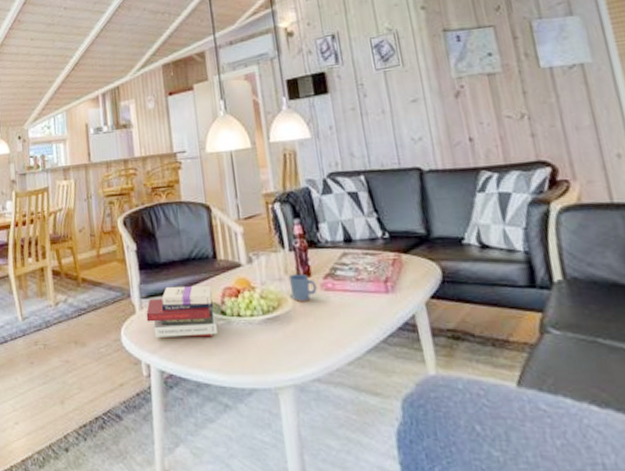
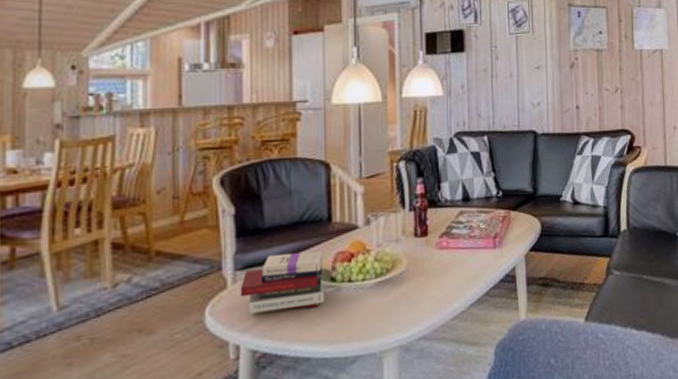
mug: present [288,273,317,302] -> none [406,233,432,262]

